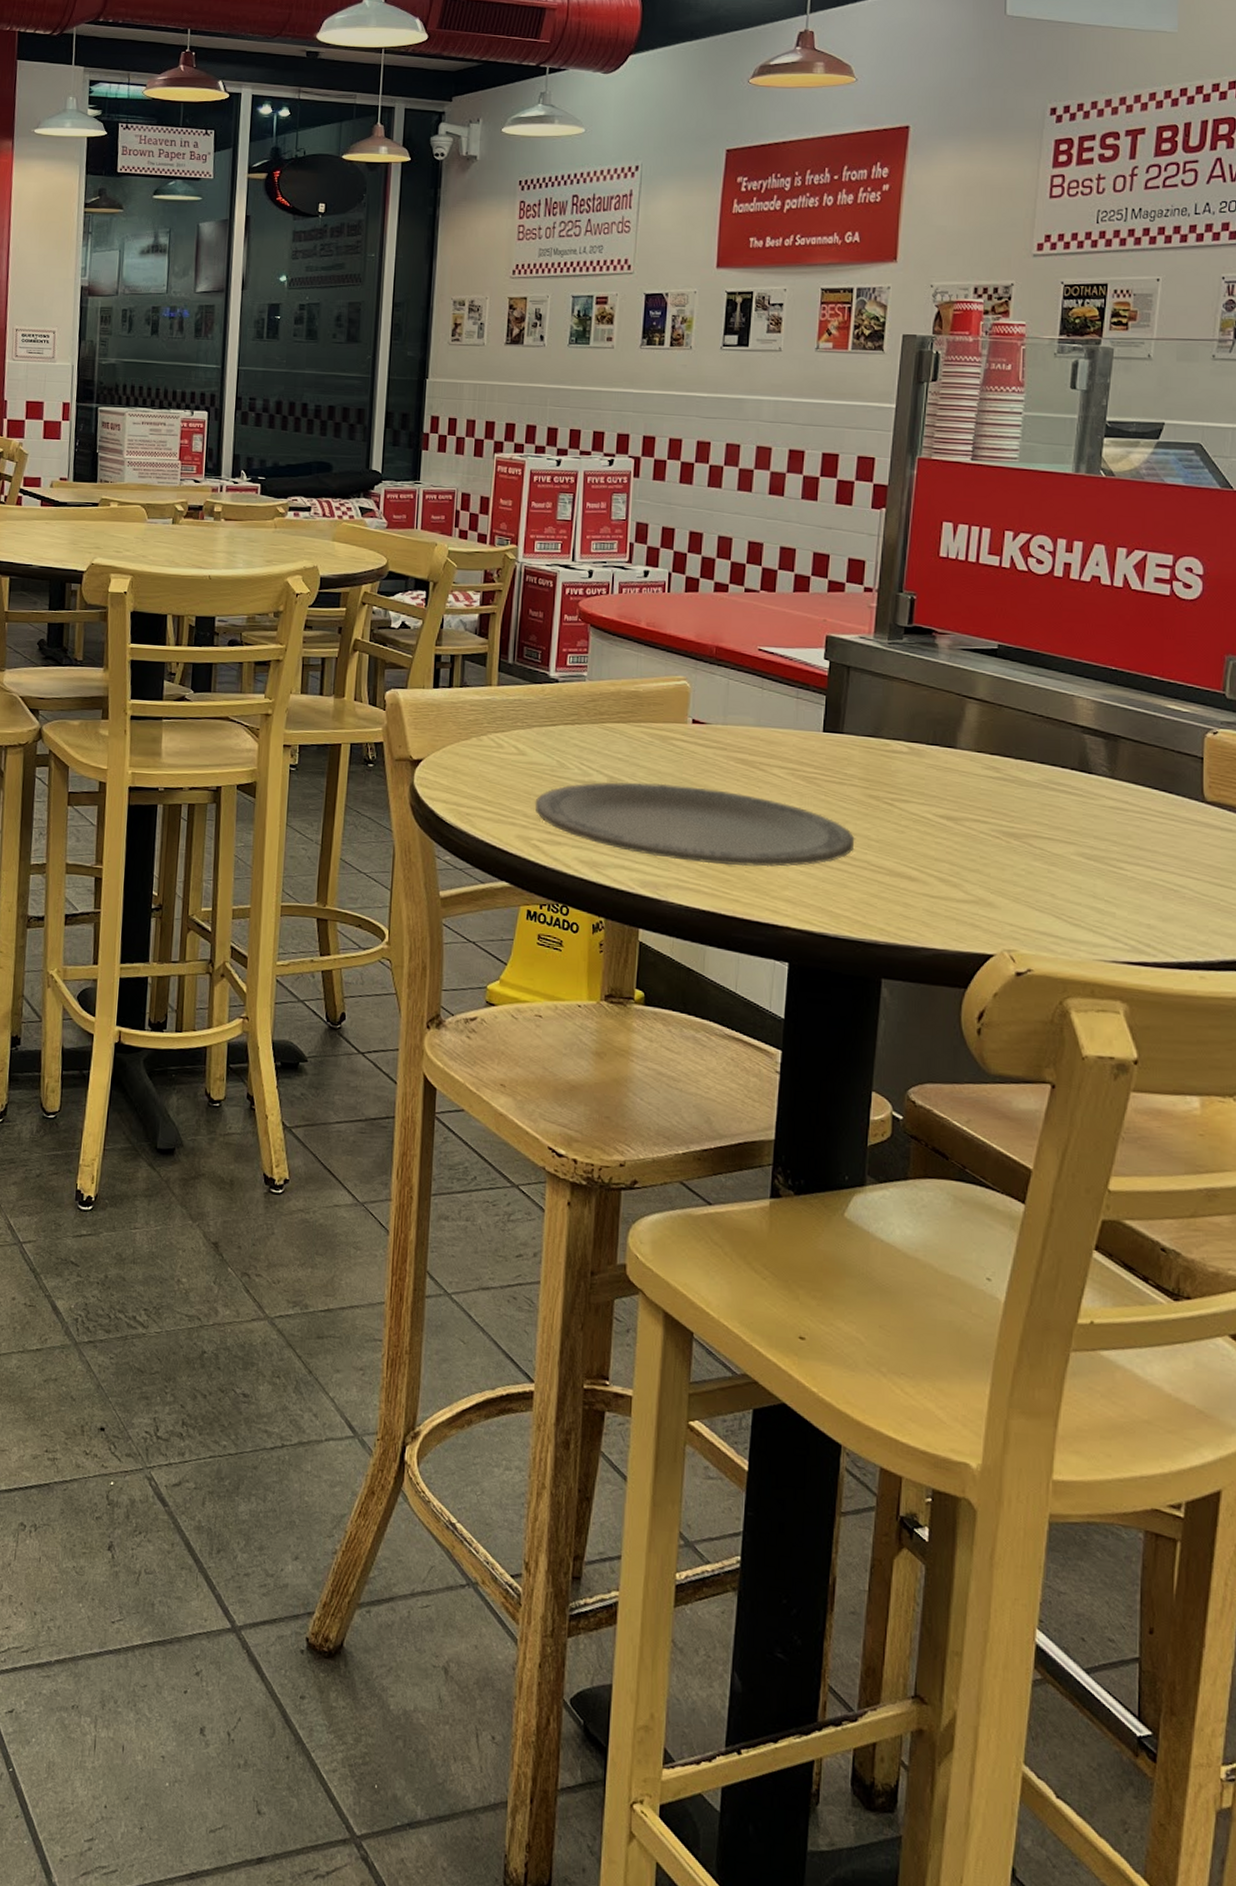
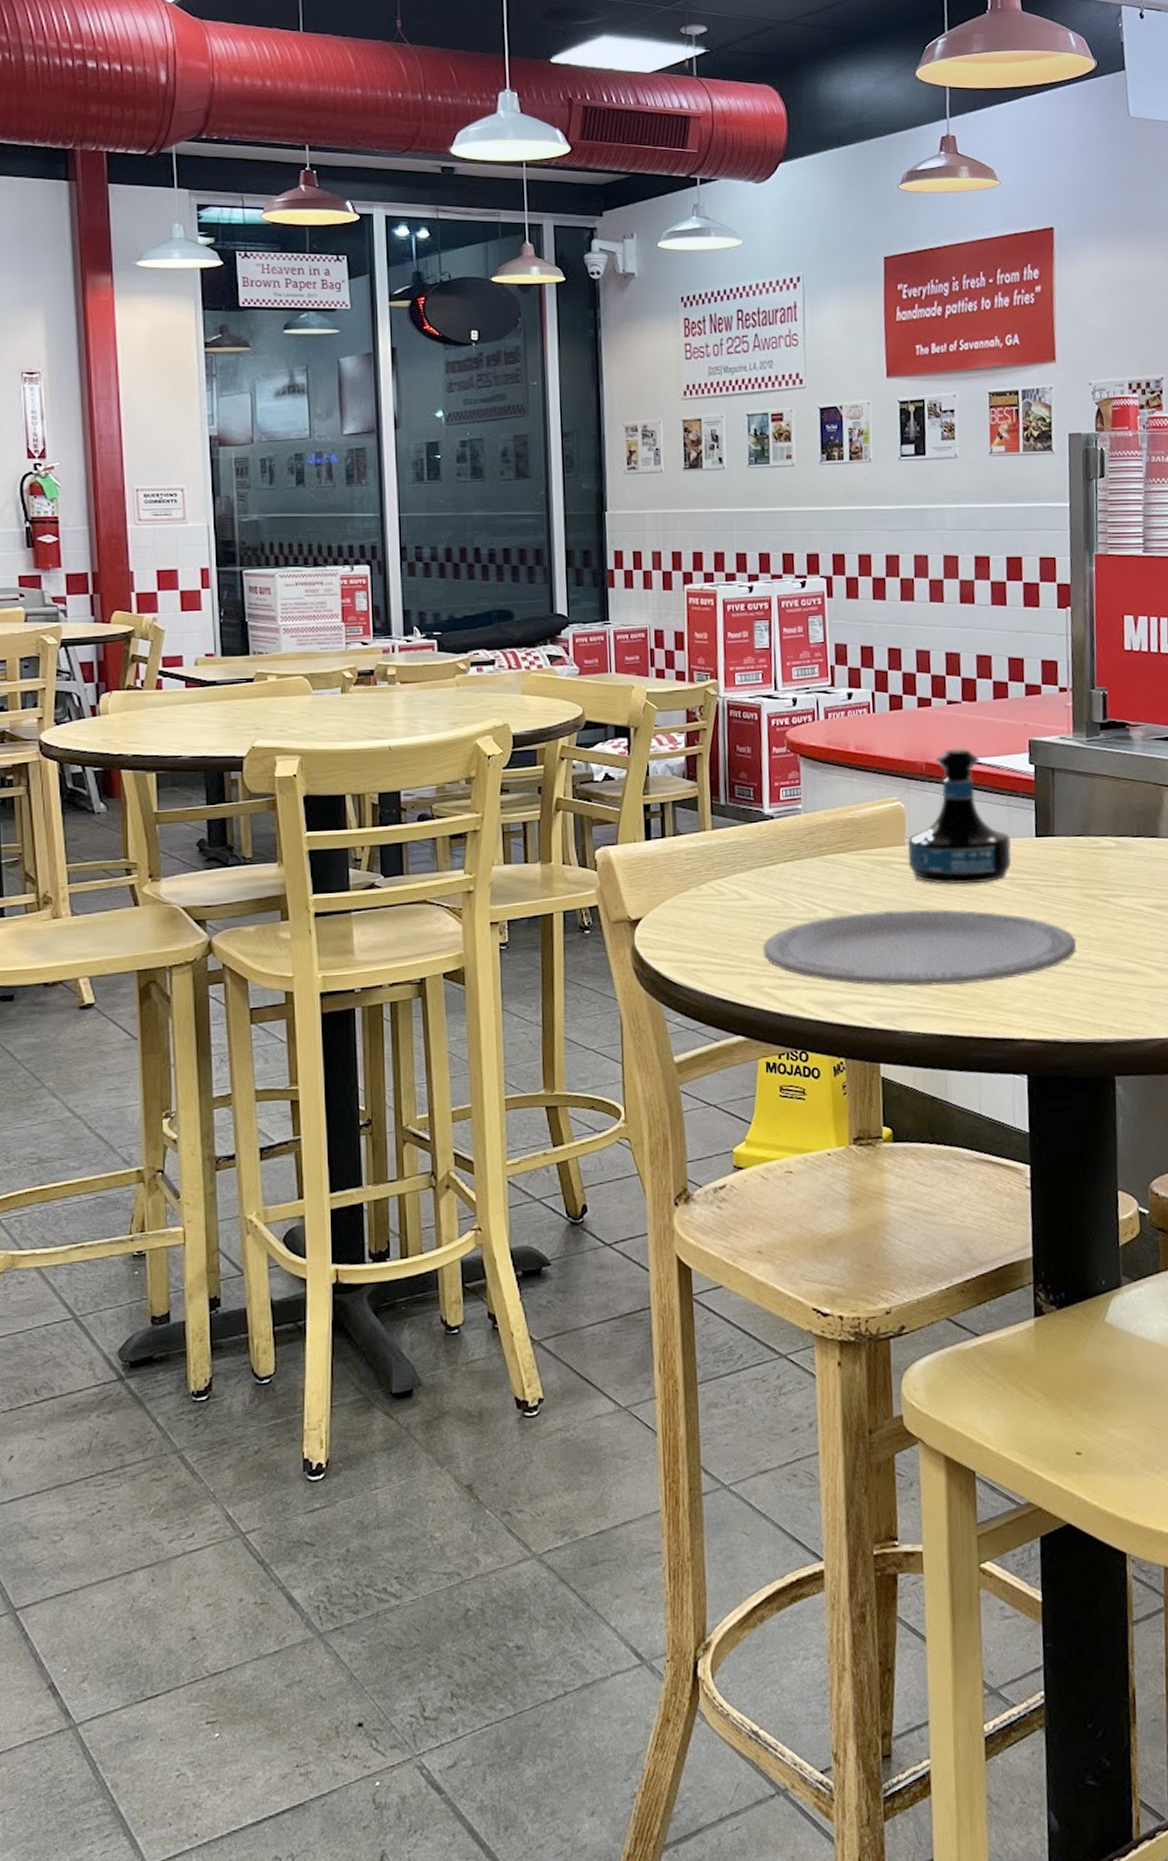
tequila bottle: none [688,636,796,771] -> present [907,748,1012,885]

